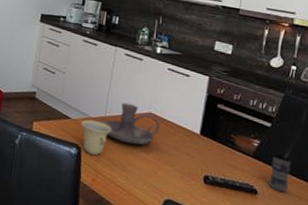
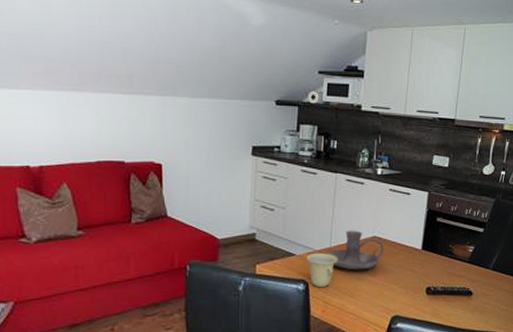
jar: present [268,155,292,193] -> none [481,257,501,290]

